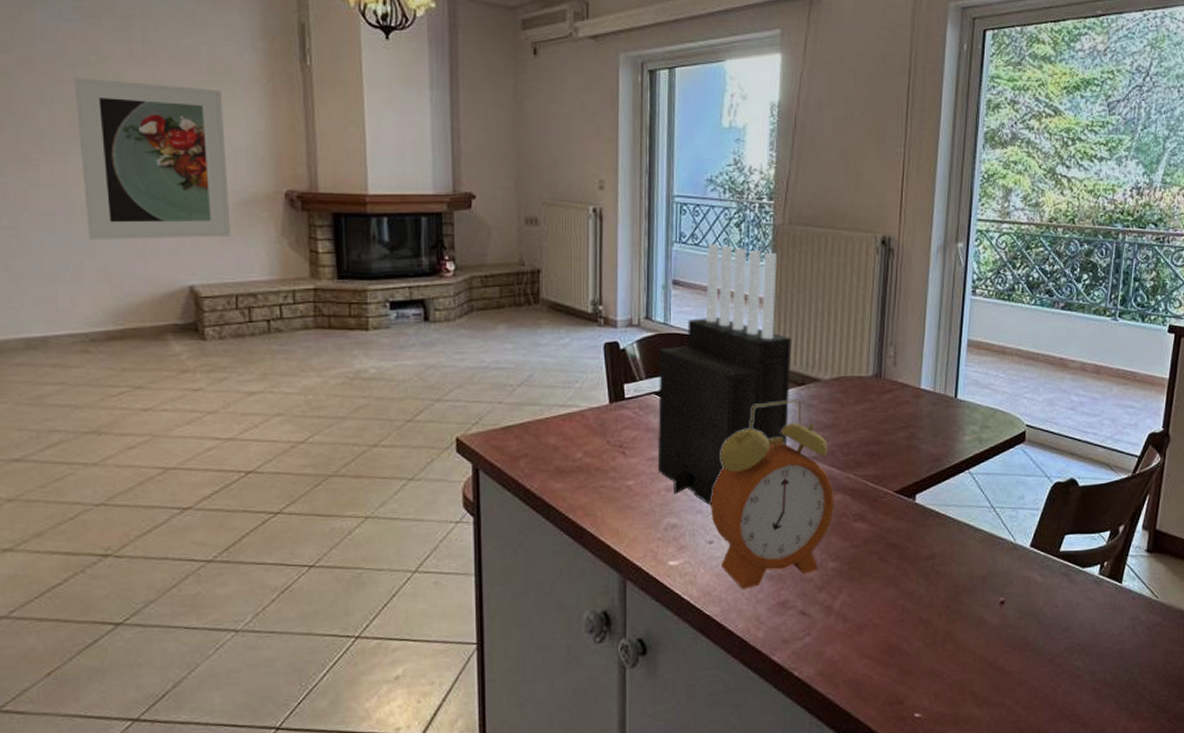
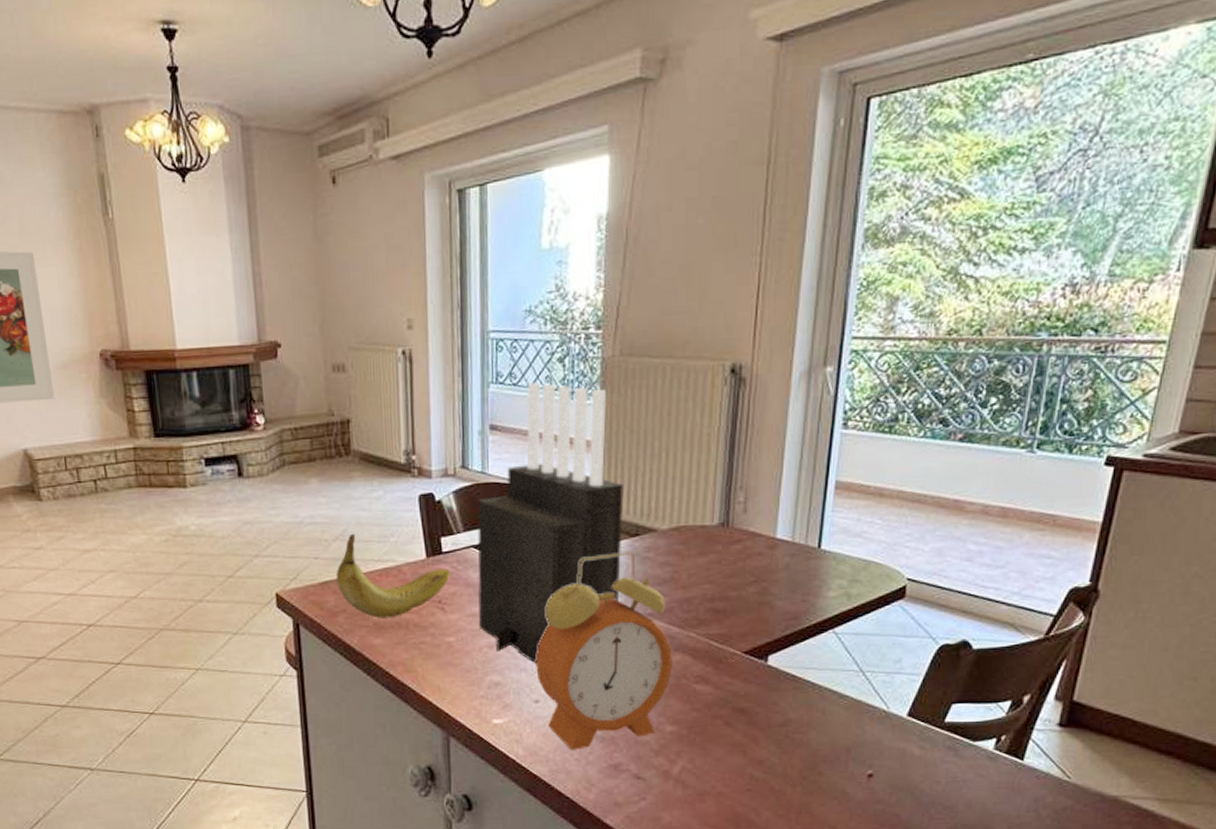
fruit: none [519,379,632,463] -> present [335,533,450,618]

